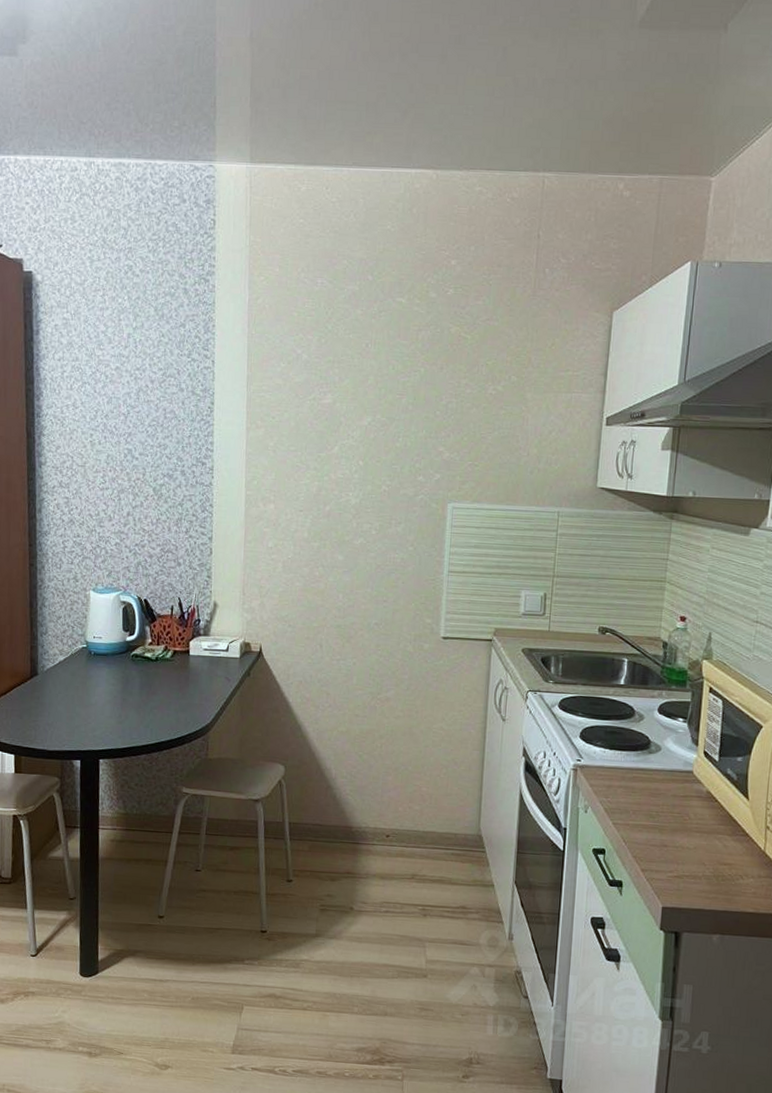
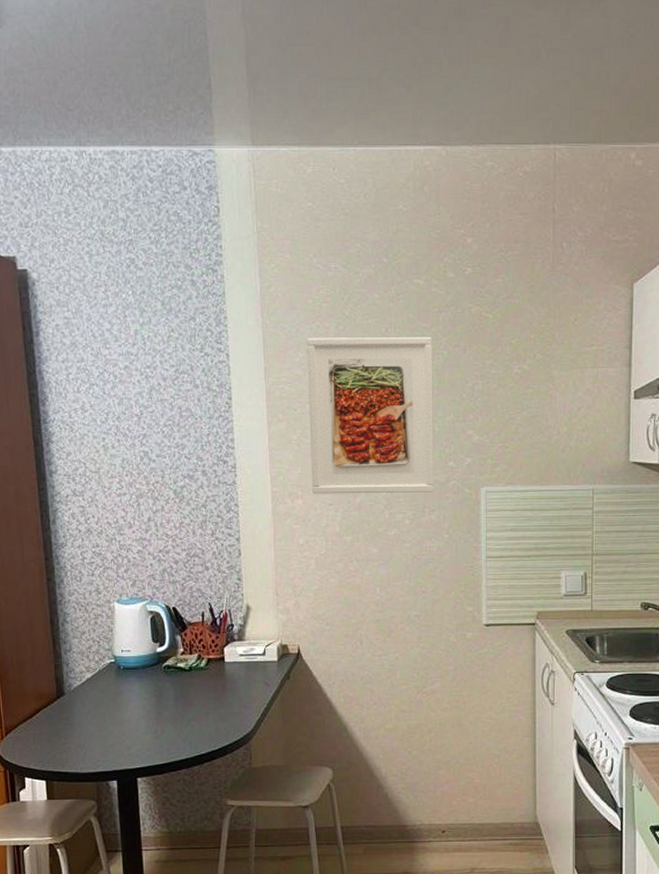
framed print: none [284,349,411,505] -> present [307,336,434,494]

